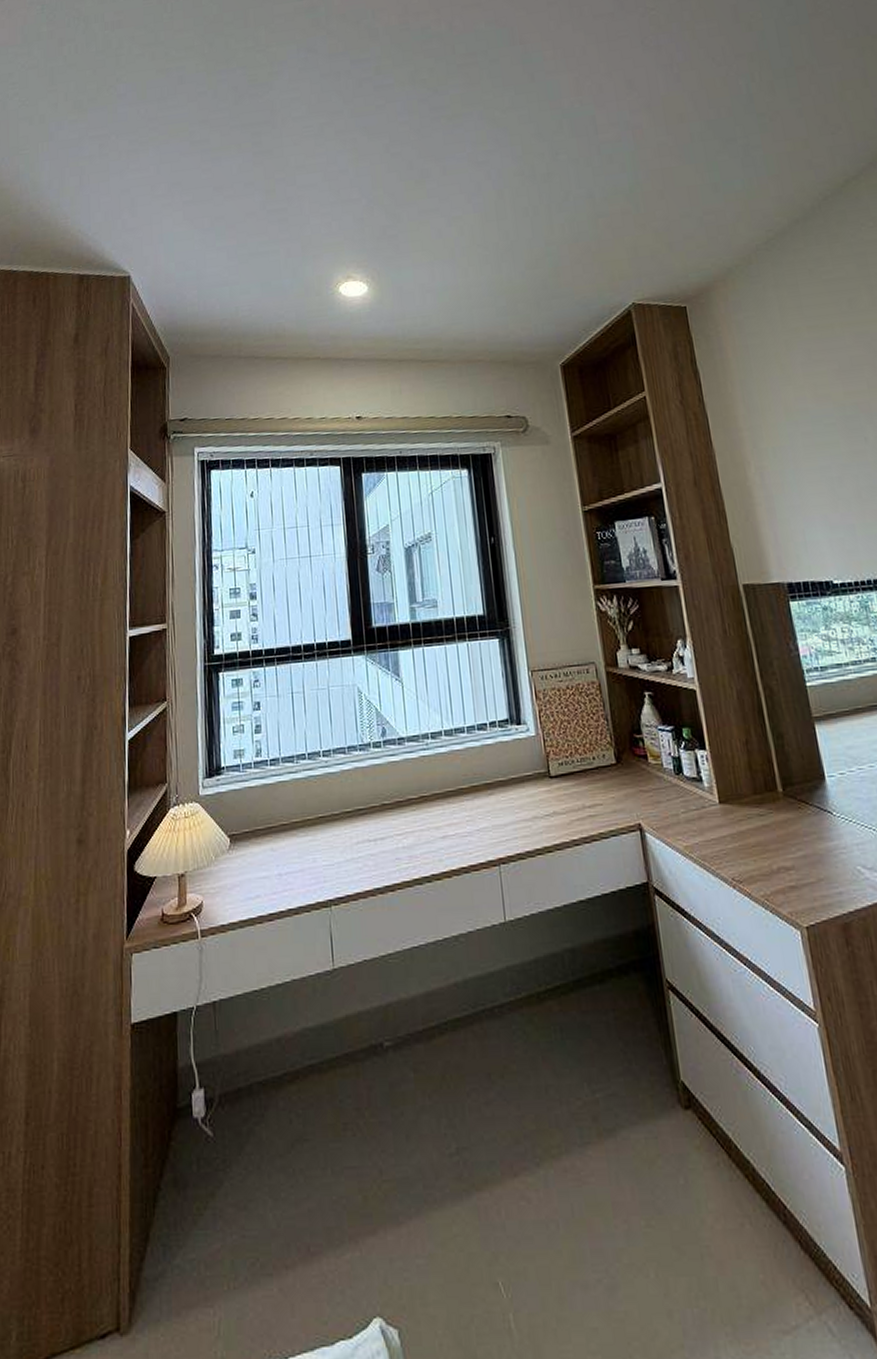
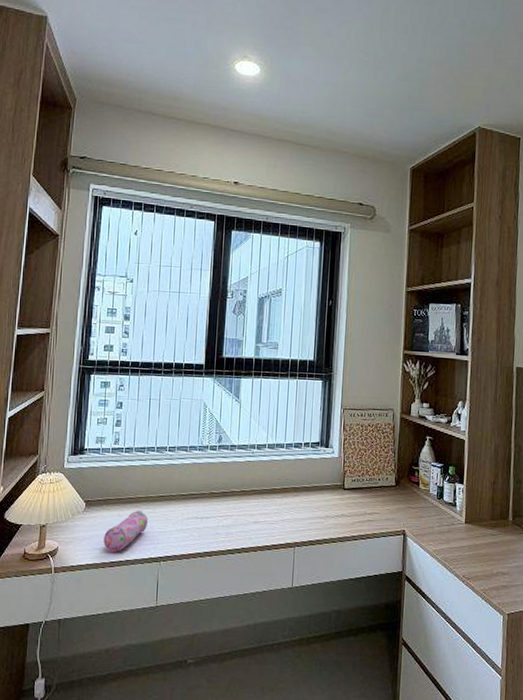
pencil case: none [257,839,310,900] -> present [104,510,149,552]

